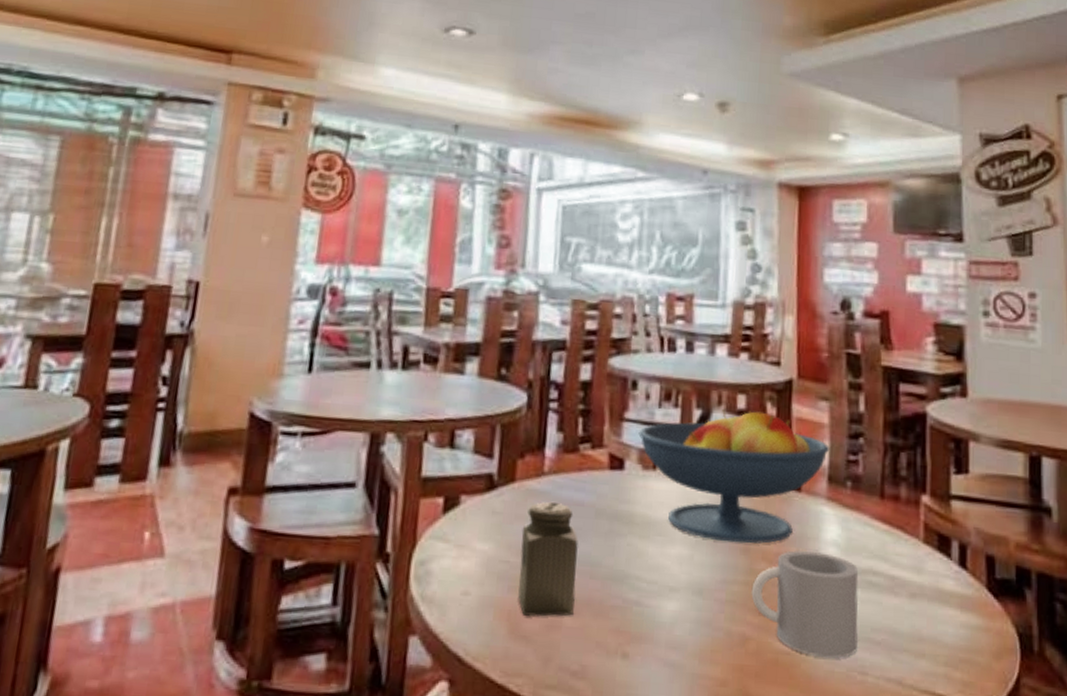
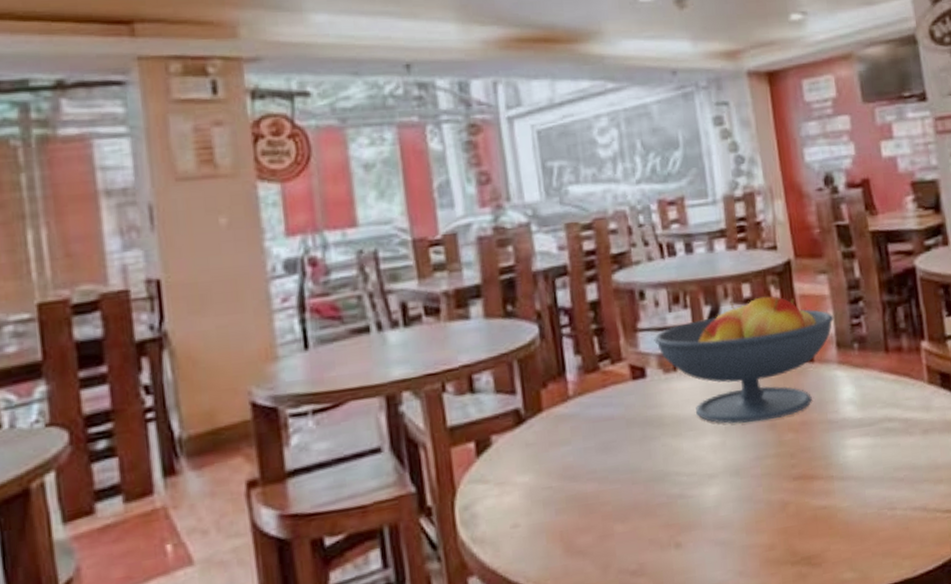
salt shaker: present [518,502,578,617] -> none [558,422,623,533]
mug: present [751,551,858,659] -> none [783,412,884,505]

